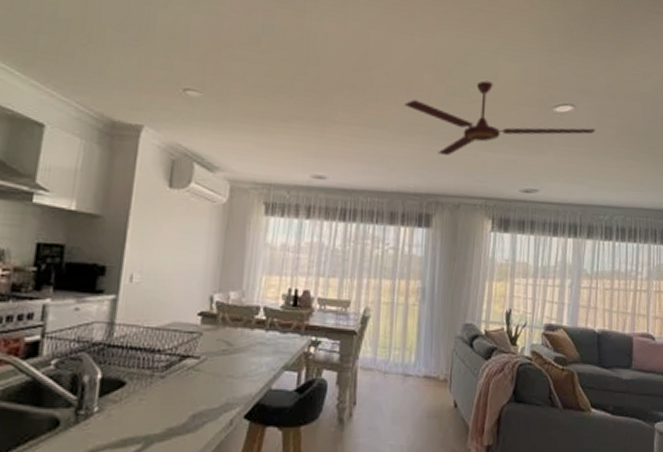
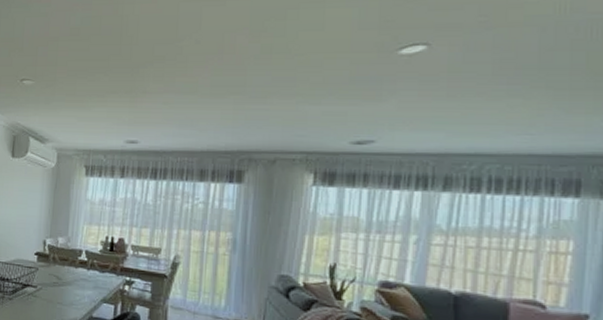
ceiling fan: present [404,80,596,155] -> none [215,33,460,113]

